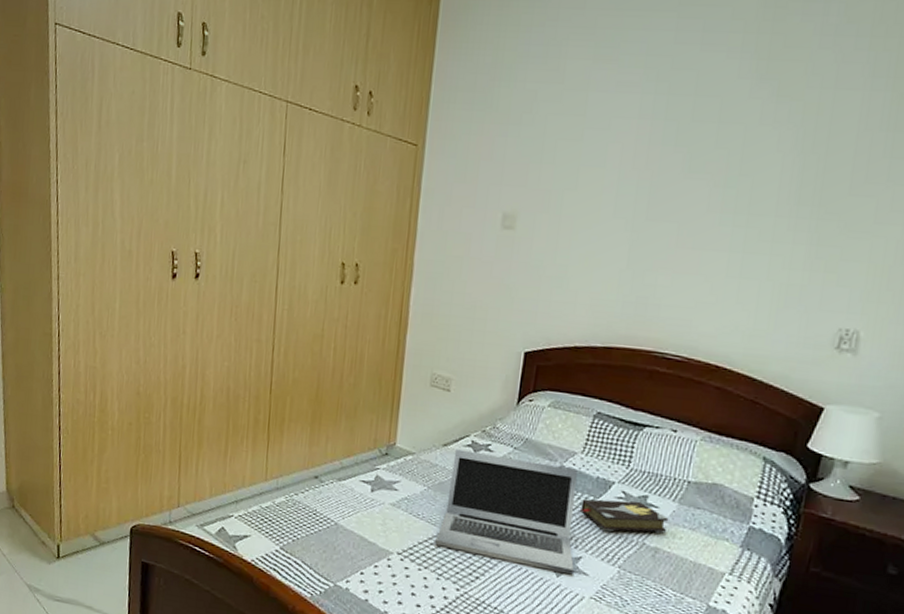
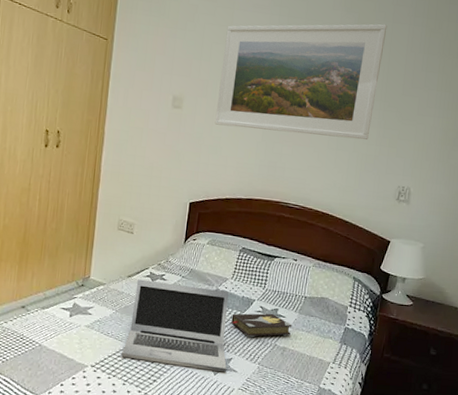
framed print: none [559,92,826,264] -> present [214,24,387,140]

